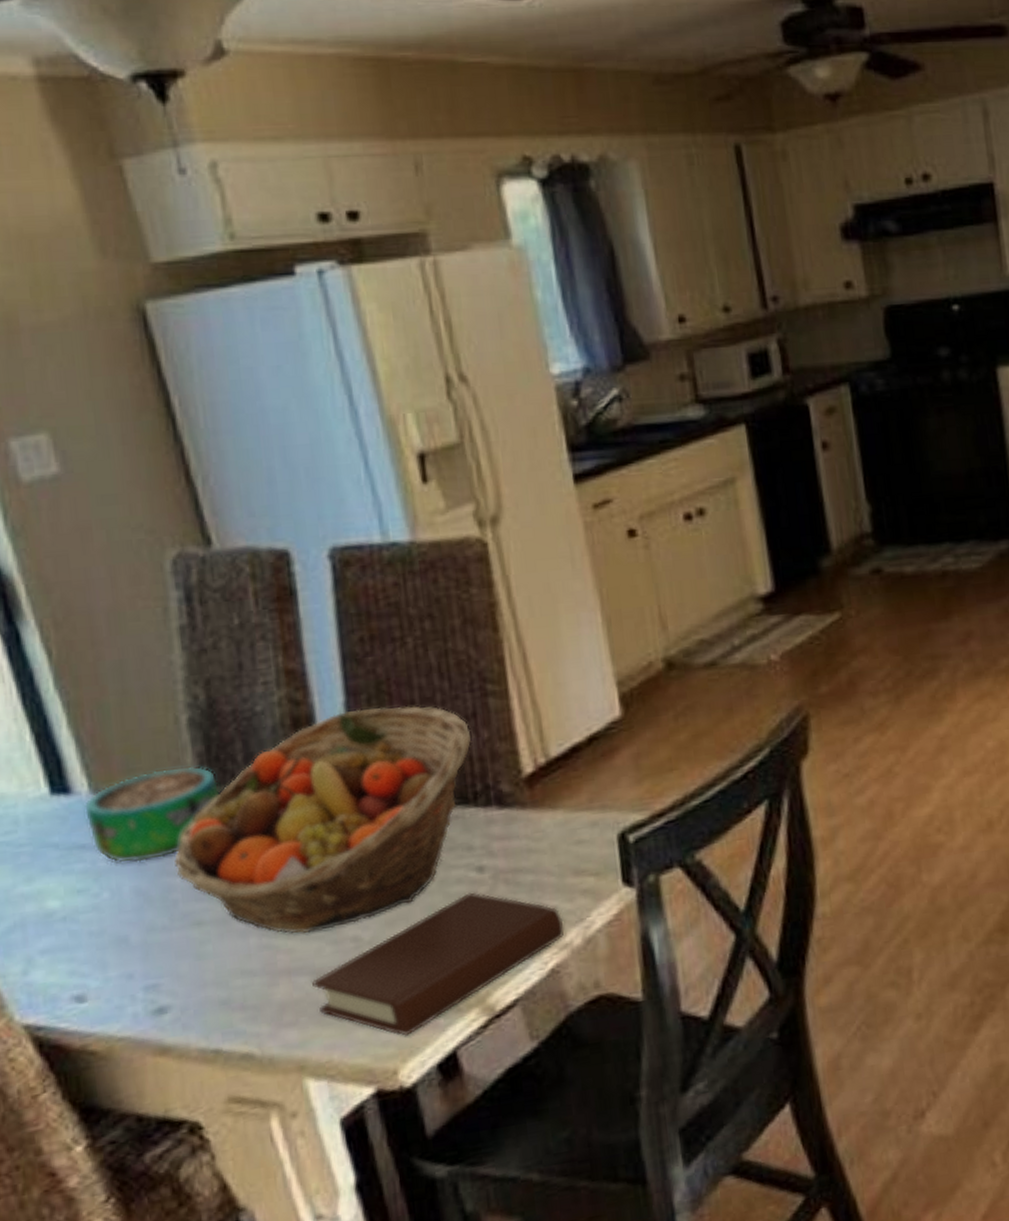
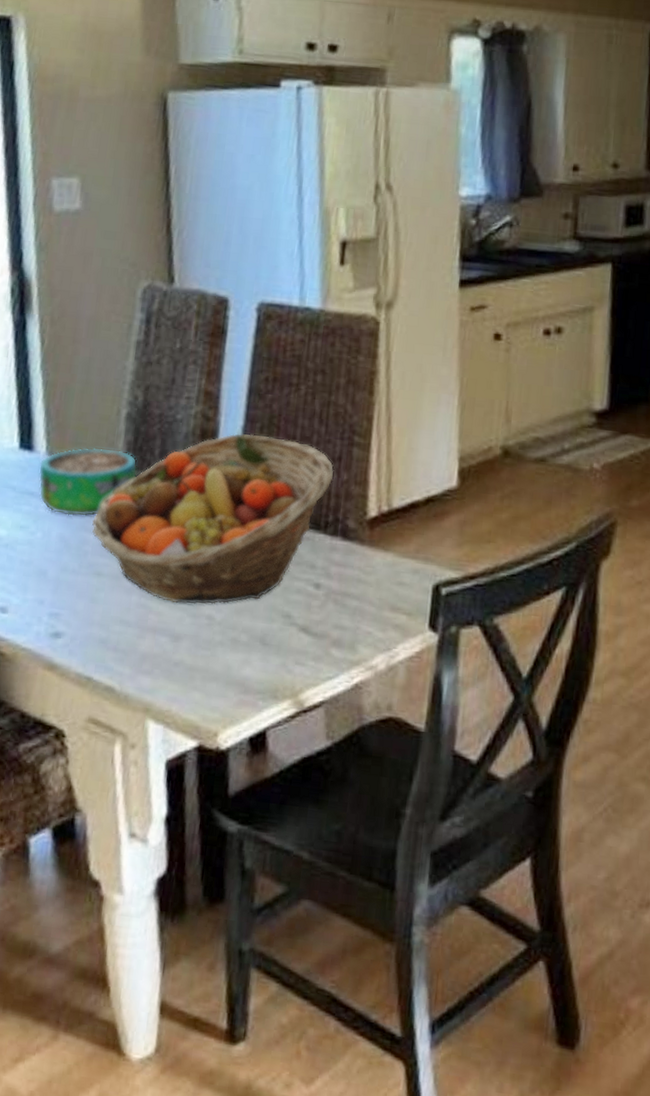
book: present [312,892,565,1036] -> none [170,603,374,707]

